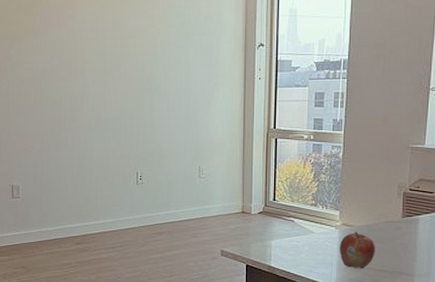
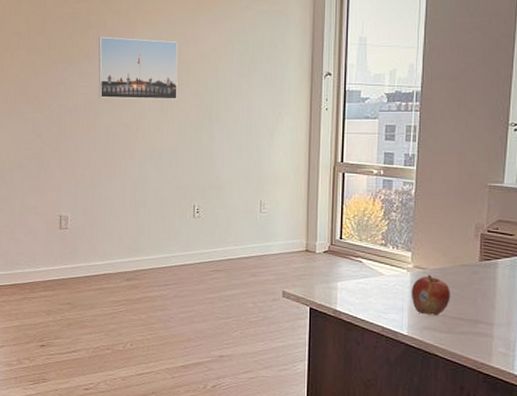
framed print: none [42,13,119,74] -> present [98,36,178,100]

